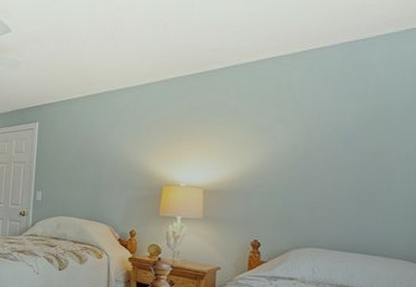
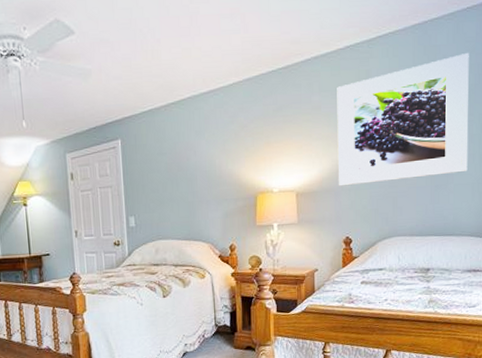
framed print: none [249,72,407,192] -> present [337,52,469,187]

